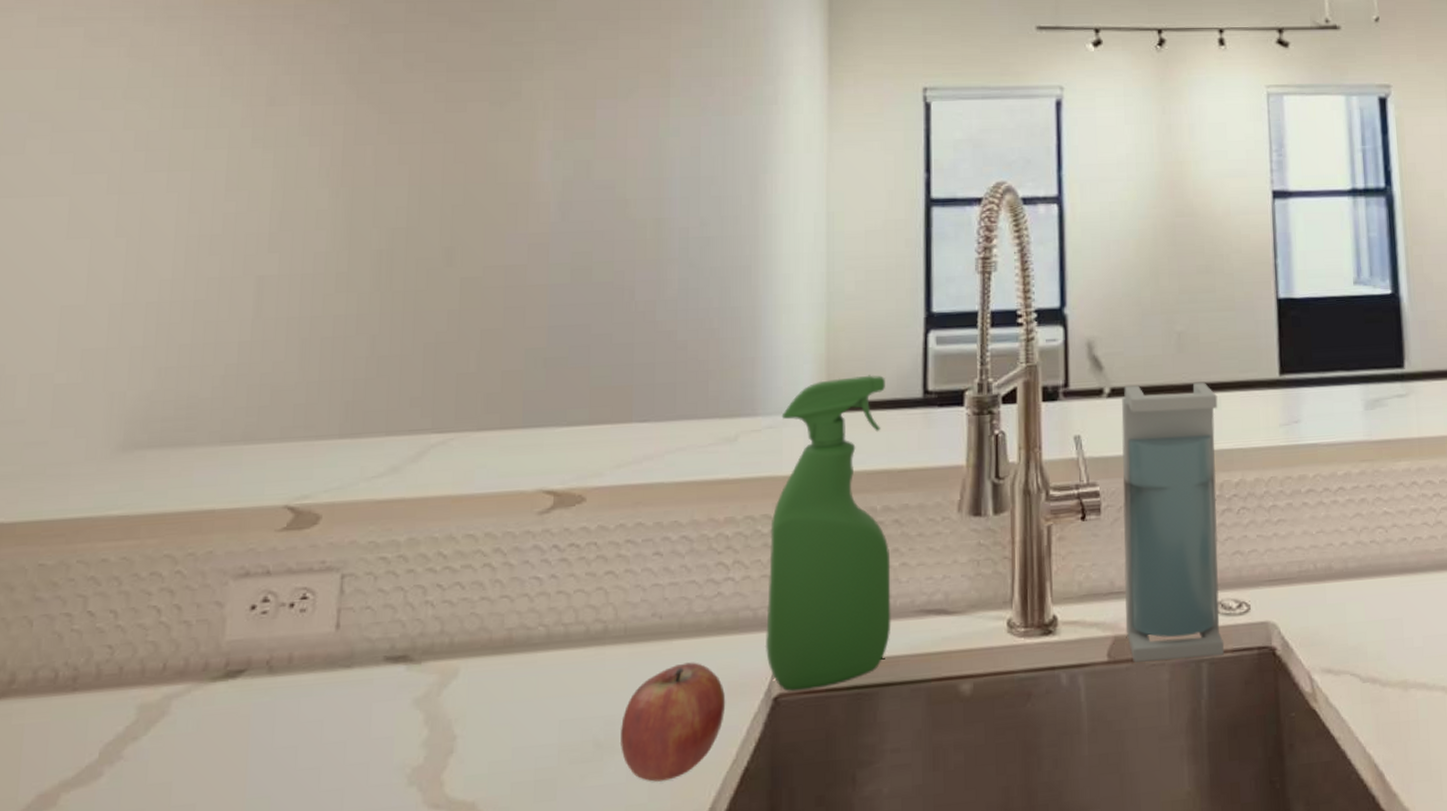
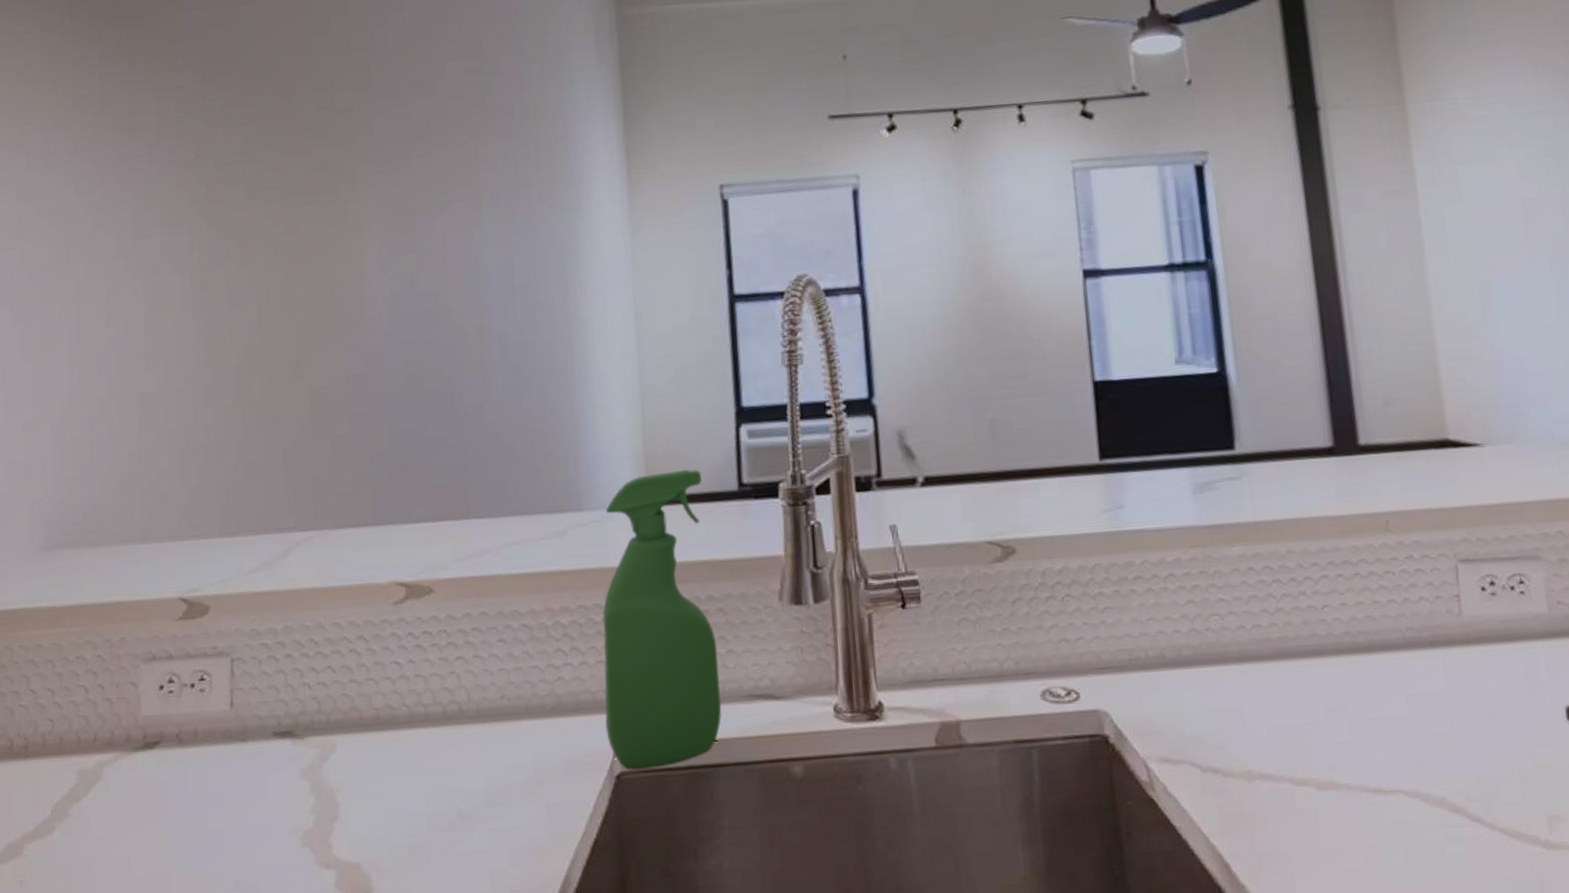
fruit: present [621,662,726,782] -> none [480,741,573,850]
soap dispenser: present [1121,383,1225,664] -> none [936,469,1055,750]

